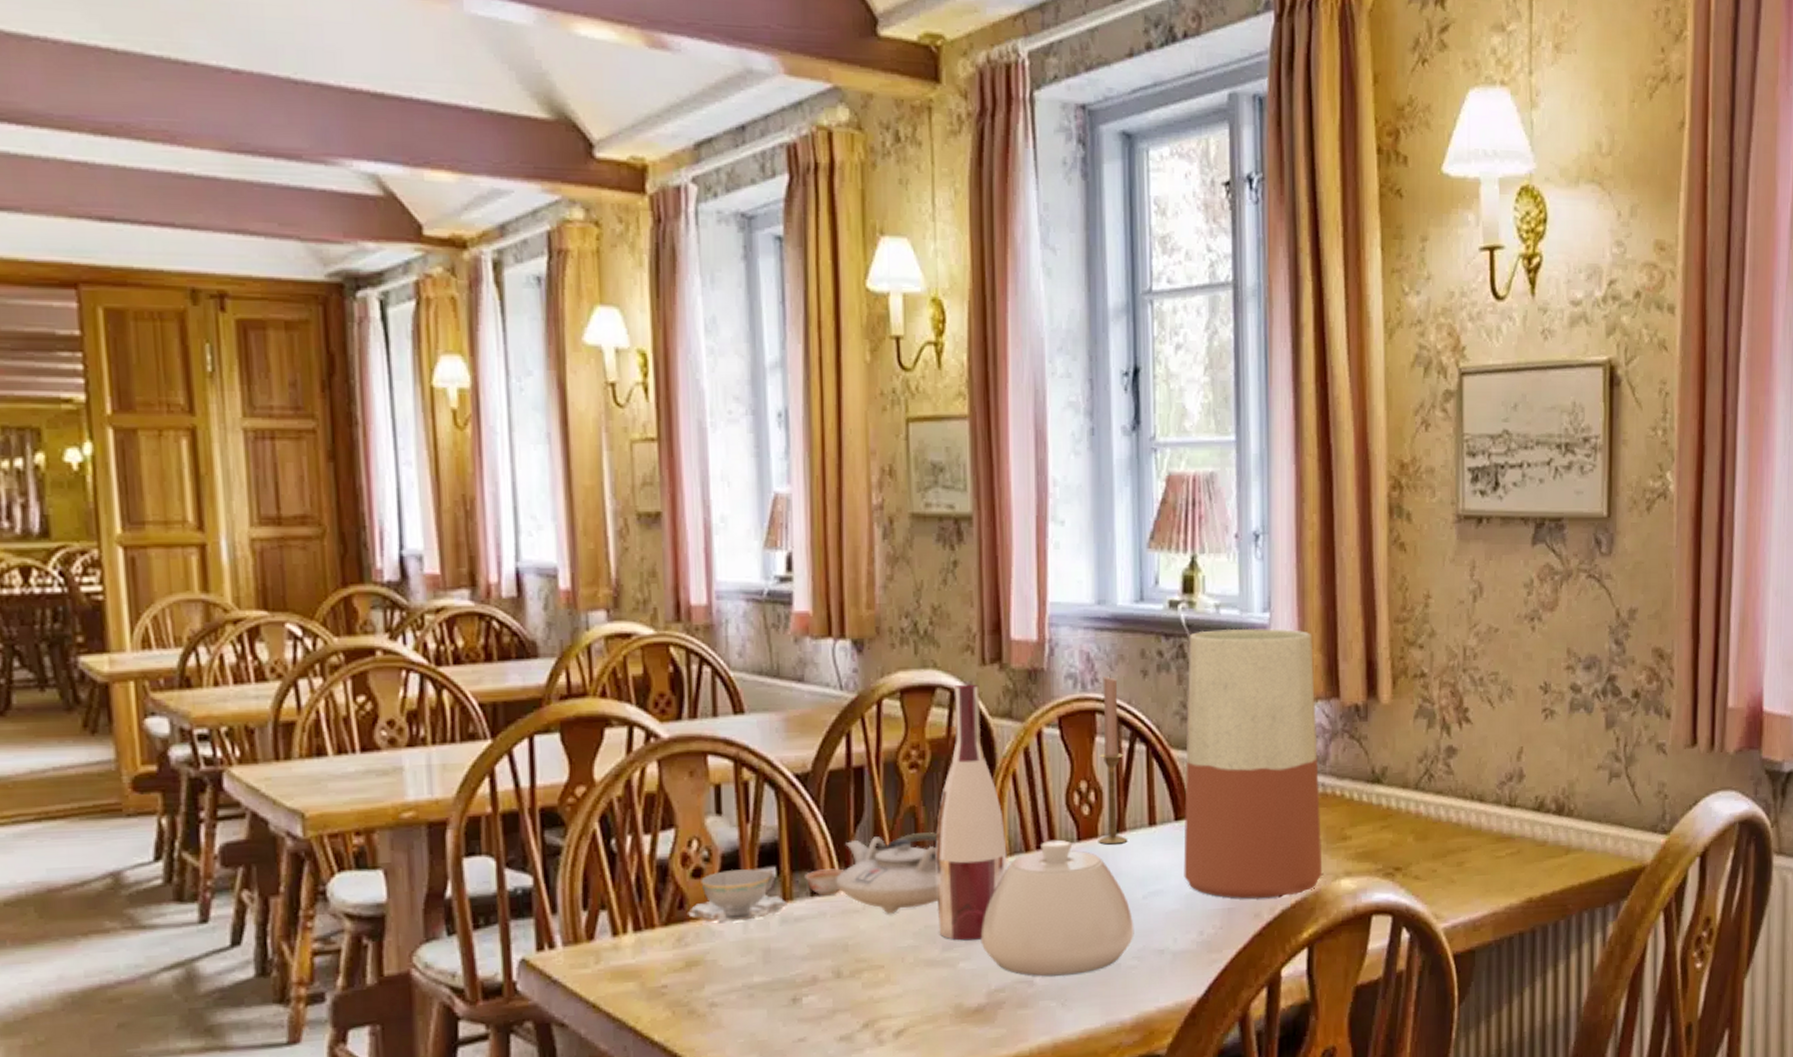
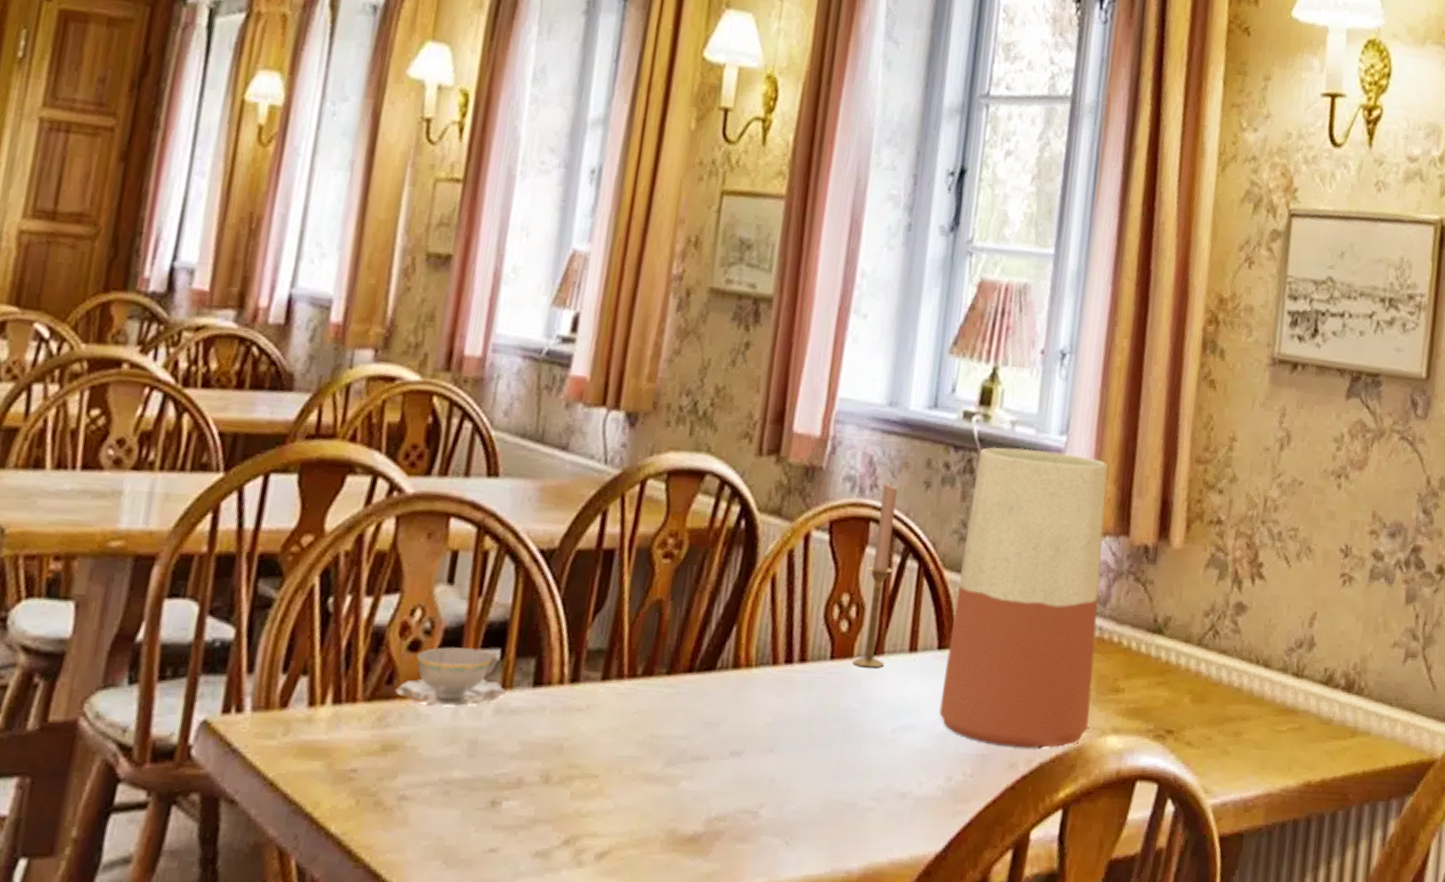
teapot: present [804,831,939,914] -> none [530,628,682,717]
wine bottle: present [935,684,1007,941] -> none [665,473,755,758]
sugar bowl: present [980,839,1134,977] -> none [708,654,878,810]

